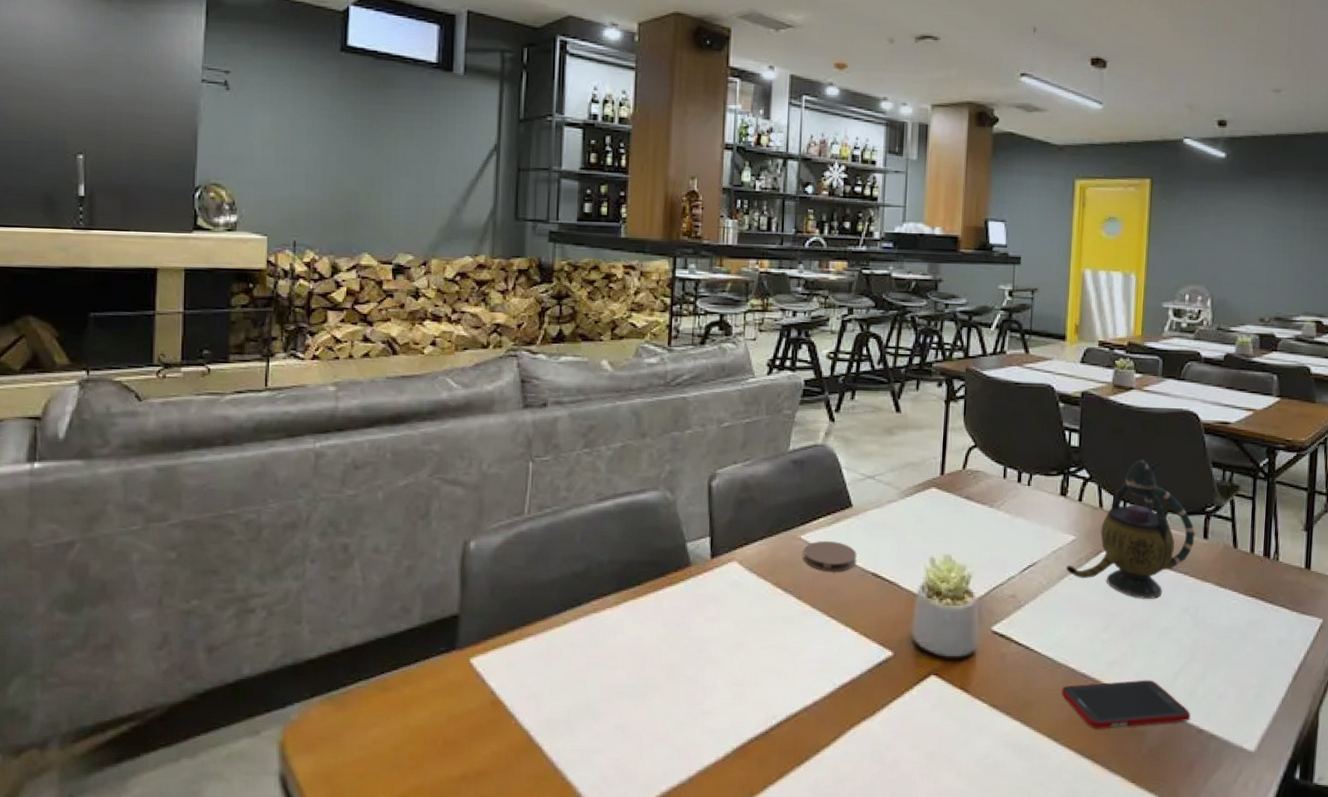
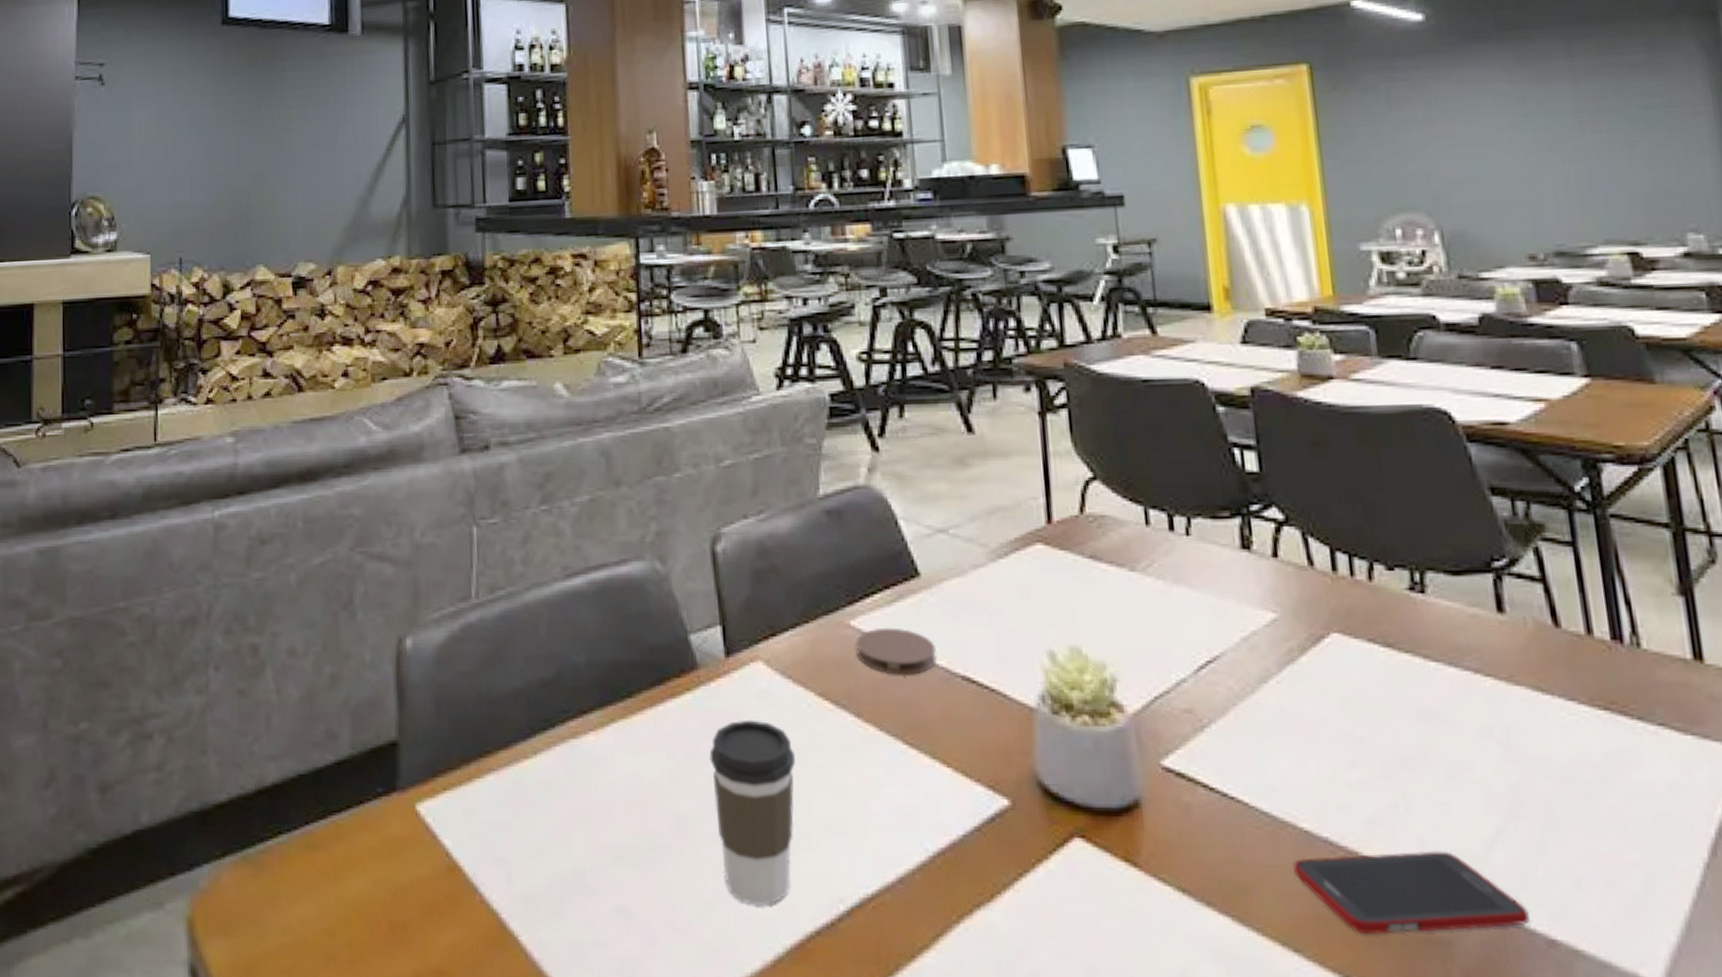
coffee cup: none [692,600,753,722] -> present [709,719,795,906]
teapot: present [1065,458,1195,599] -> none [1268,486,1483,714]

